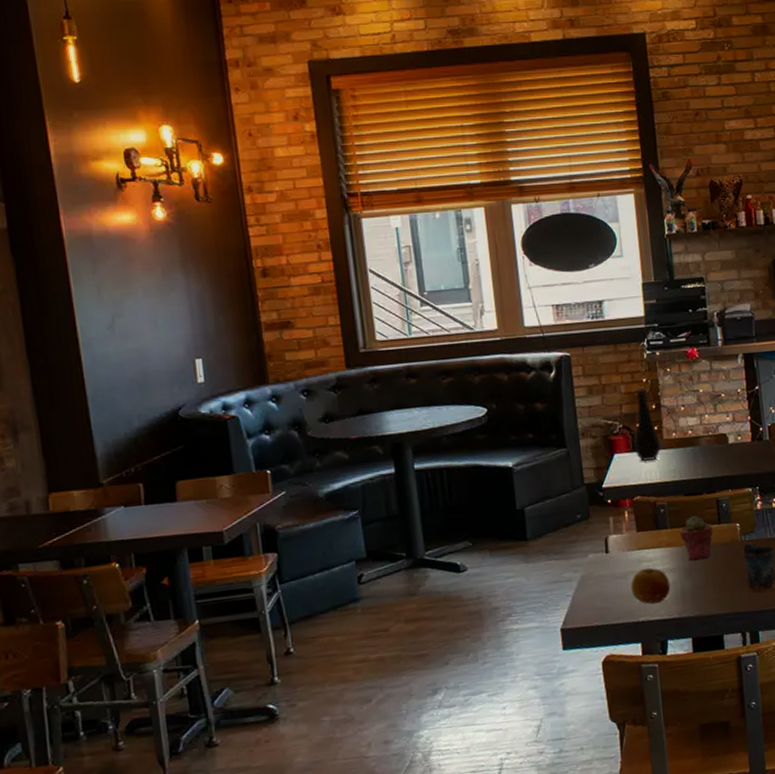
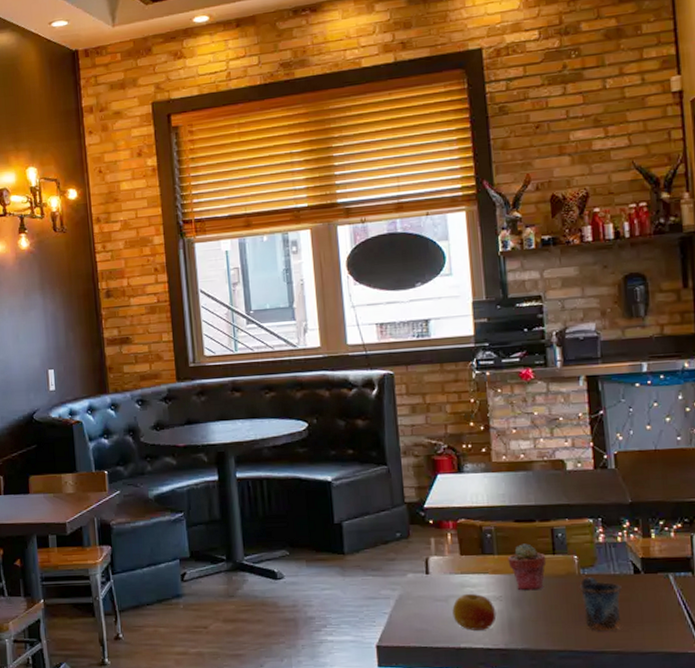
bottle: present [633,386,661,462] -> none [459,407,489,484]

